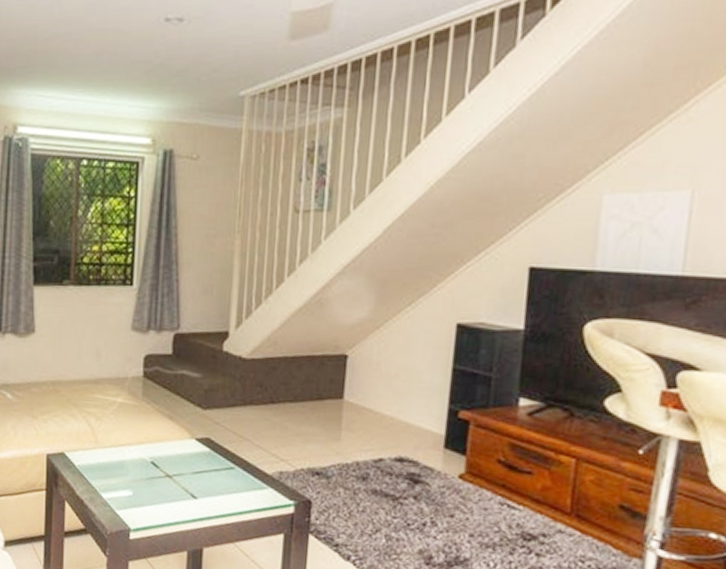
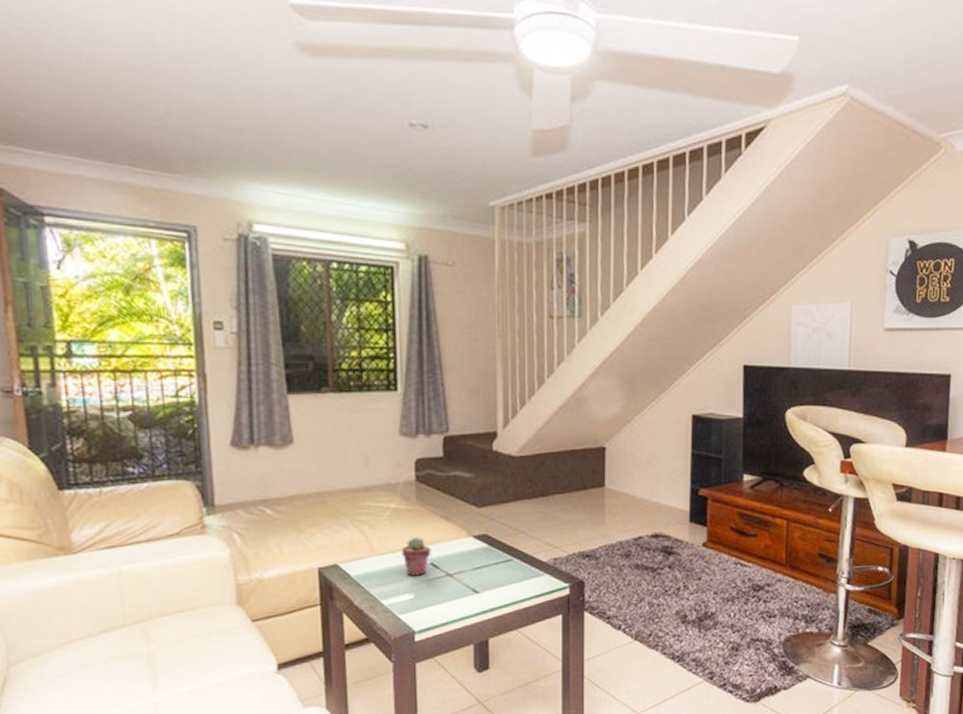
potted succulent: none [123,433,153,473] -> present [401,536,431,576]

